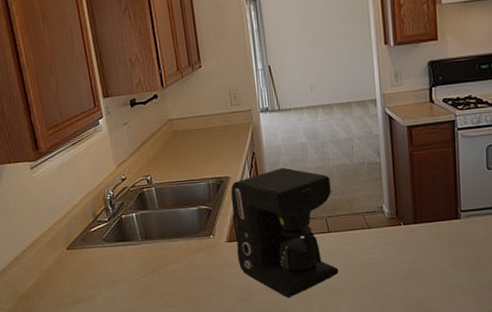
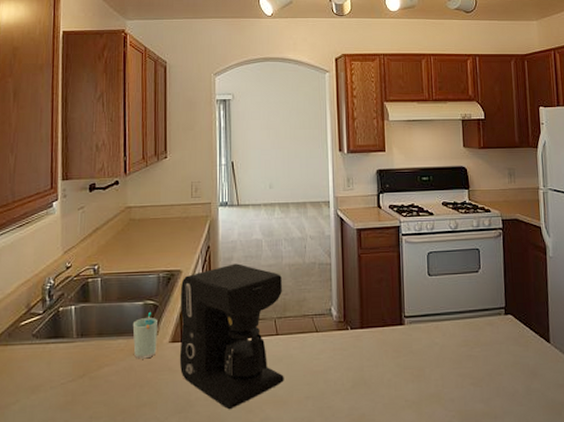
cup: none [190,215,216,257] -> present [132,311,157,359]

